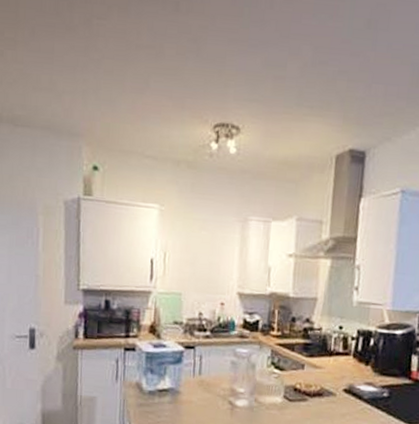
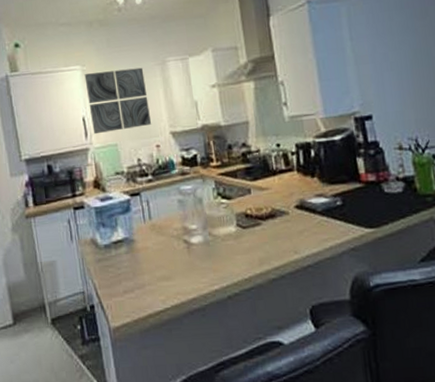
wall art: none [159,214,224,281] -> present [84,67,152,135]

